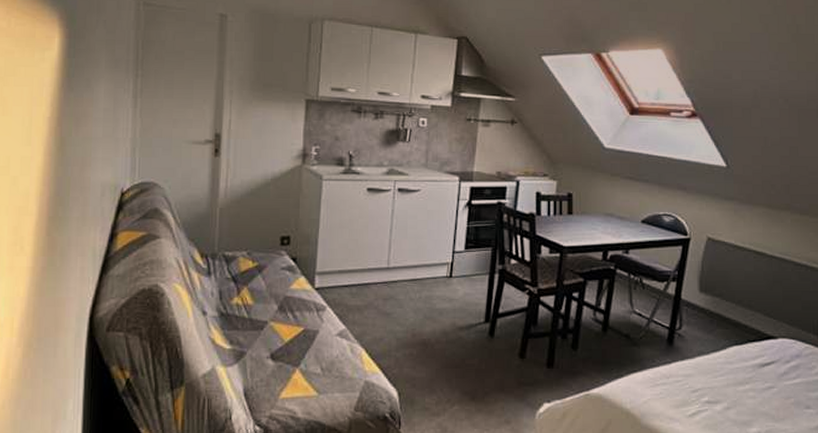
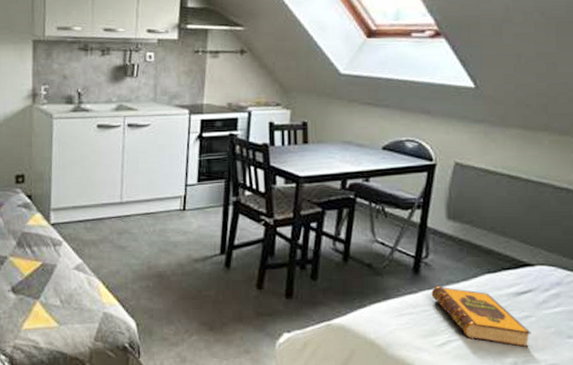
hardback book: none [683,356,774,417] -> present [431,285,531,347]

